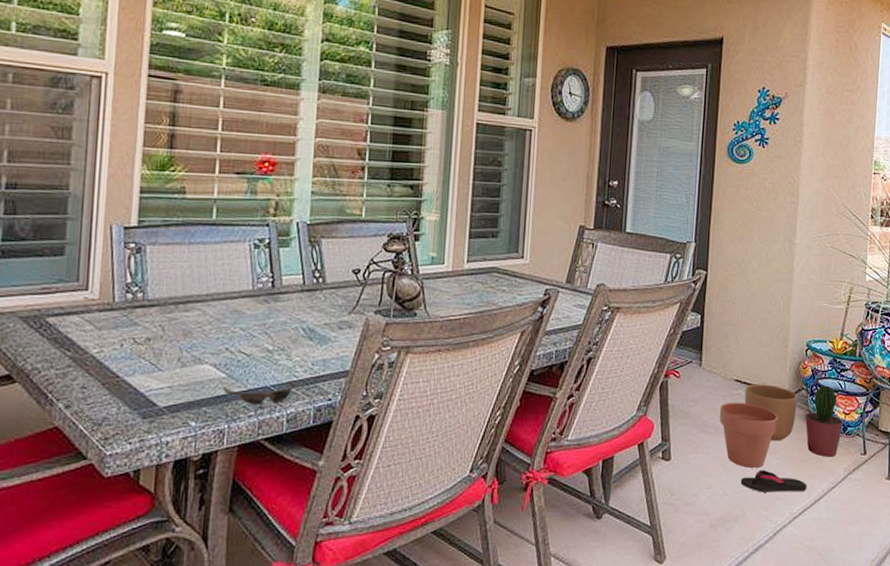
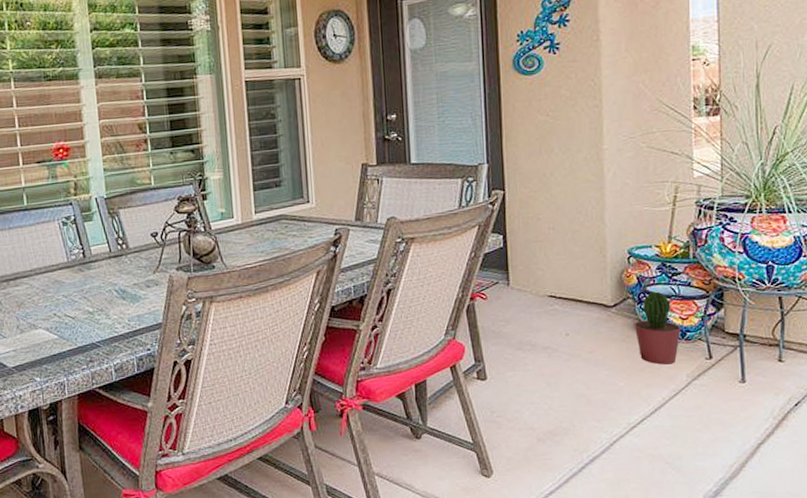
sunglasses: present [222,379,295,405] -> none [56,335,117,360]
flower pot: present [719,402,778,468] -> none [534,317,603,381]
sandal: present [740,470,807,492] -> none [566,382,644,405]
planter: present [744,384,798,440] -> none [561,297,624,352]

